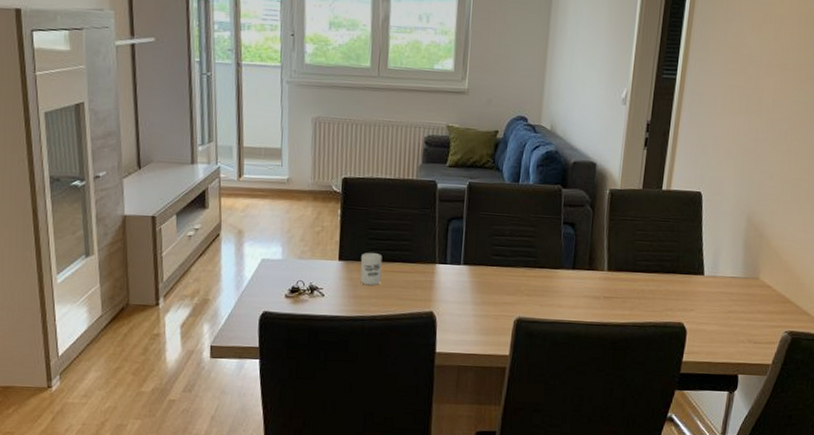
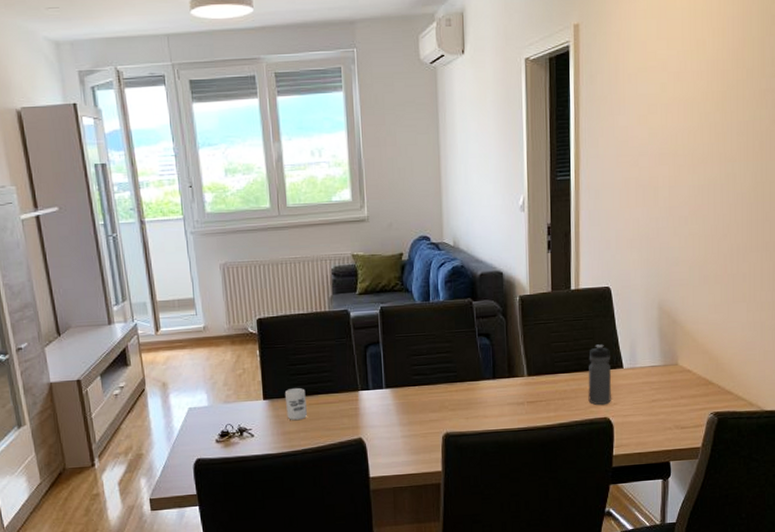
water bottle: none [665,248,693,310] -> present [588,344,612,405]

